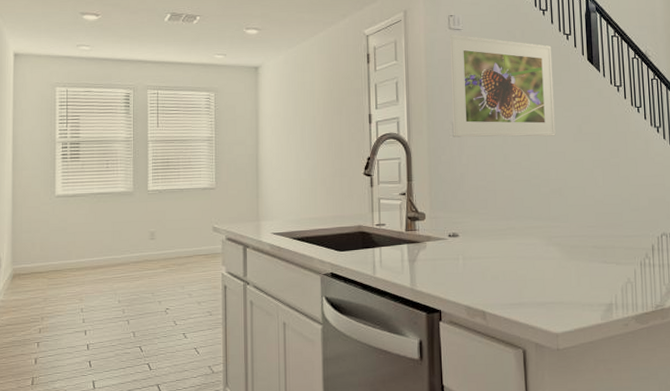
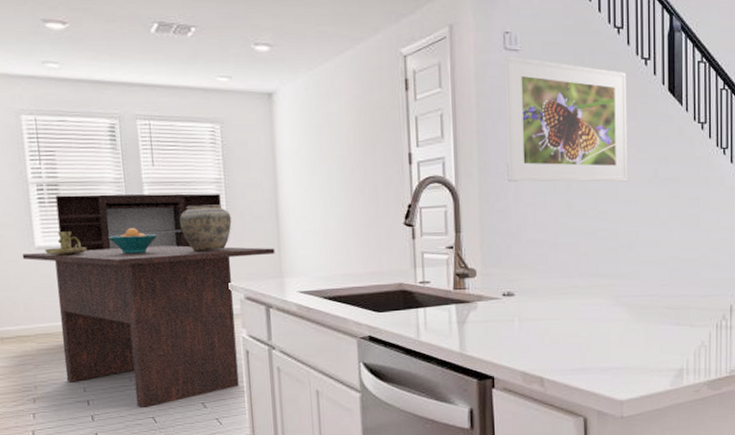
dining table: none [44,193,254,337] -> present [22,245,275,407]
candle holder: none [63,182,97,203] -> present [44,231,87,256]
bookshelf: none [76,149,211,198] -> present [55,193,221,251]
fruit bowl: none [116,179,157,201] -> present [109,228,158,254]
vase: none [175,158,219,199] -> present [179,204,232,251]

